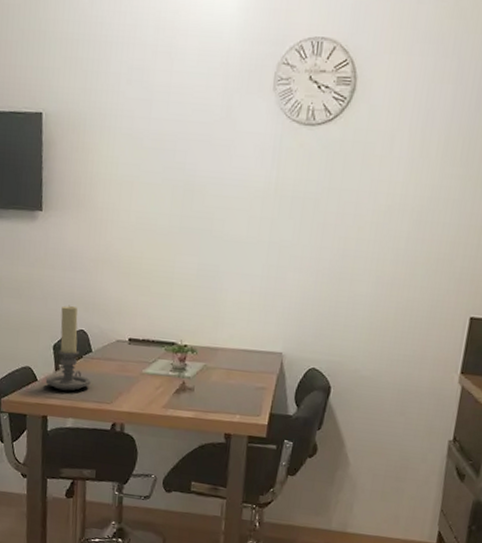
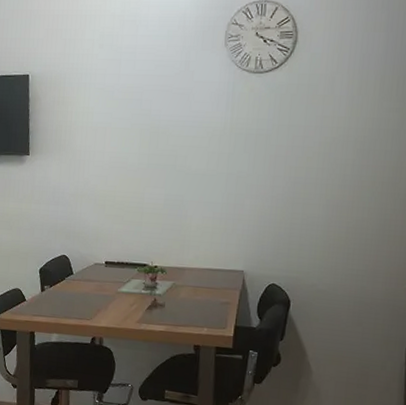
candle holder: present [45,305,91,391] -> none [33,234,73,309]

